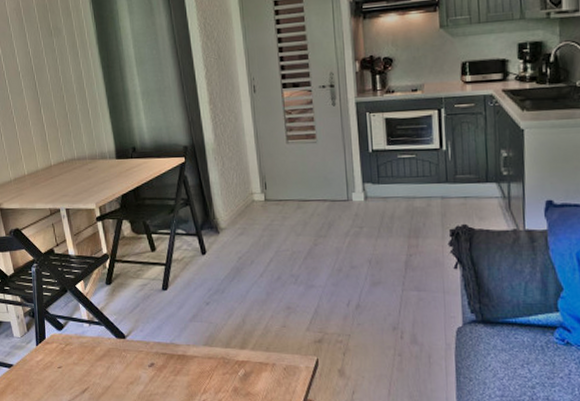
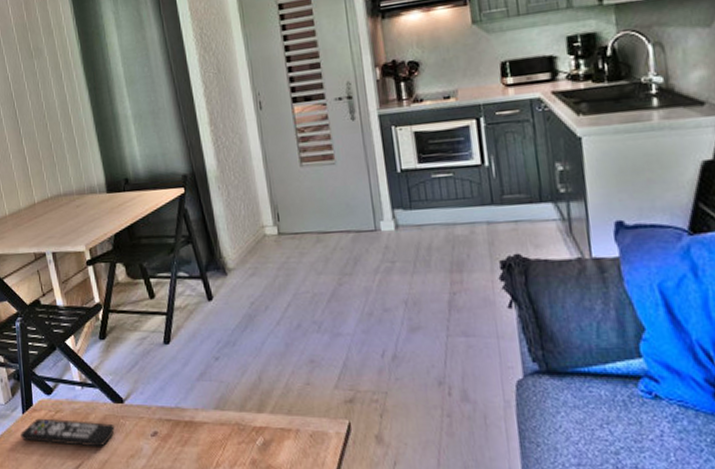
remote control: none [34,350,117,375] -> present [20,418,115,447]

